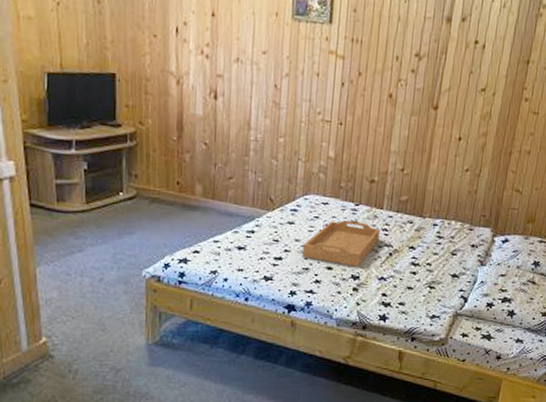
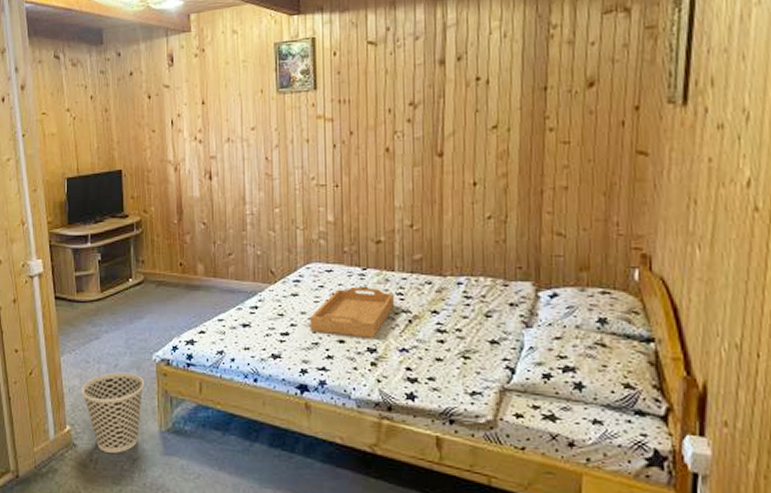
wastebasket: none [61,286,131,364] -> present [82,372,144,453]

